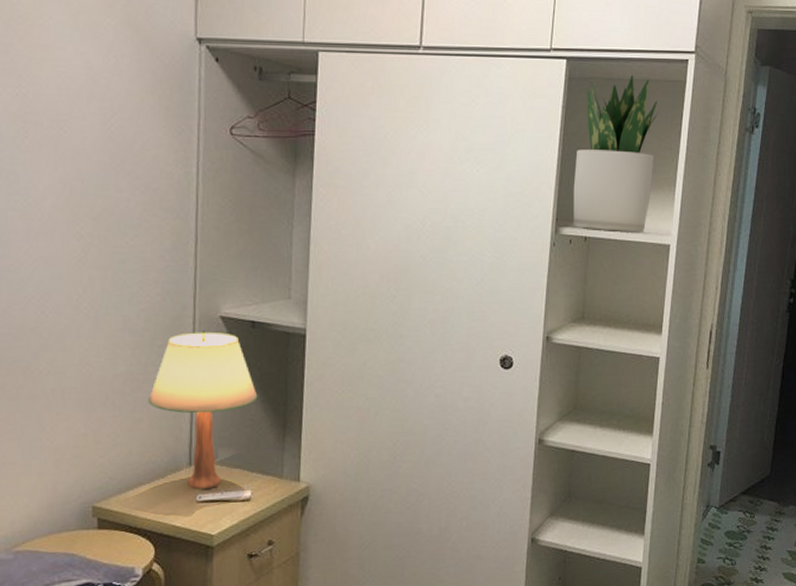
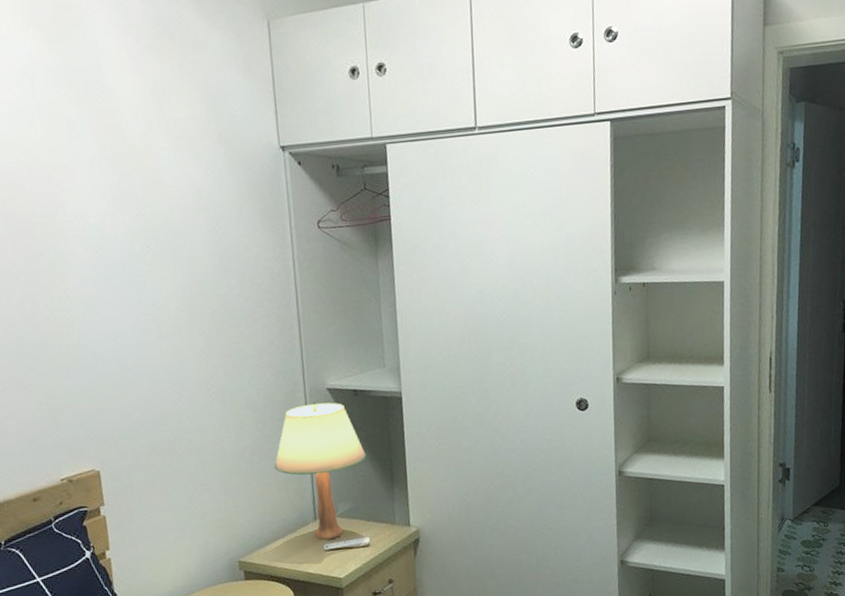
planter: present [573,75,659,233] -> none [627,127,702,276]

